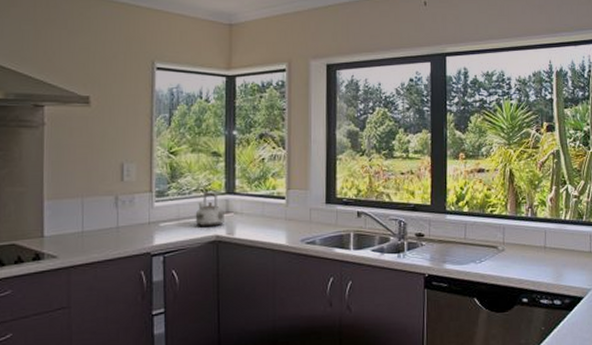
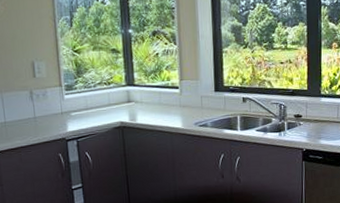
kettle: present [195,192,224,227] -> none [101,84,127,115]

